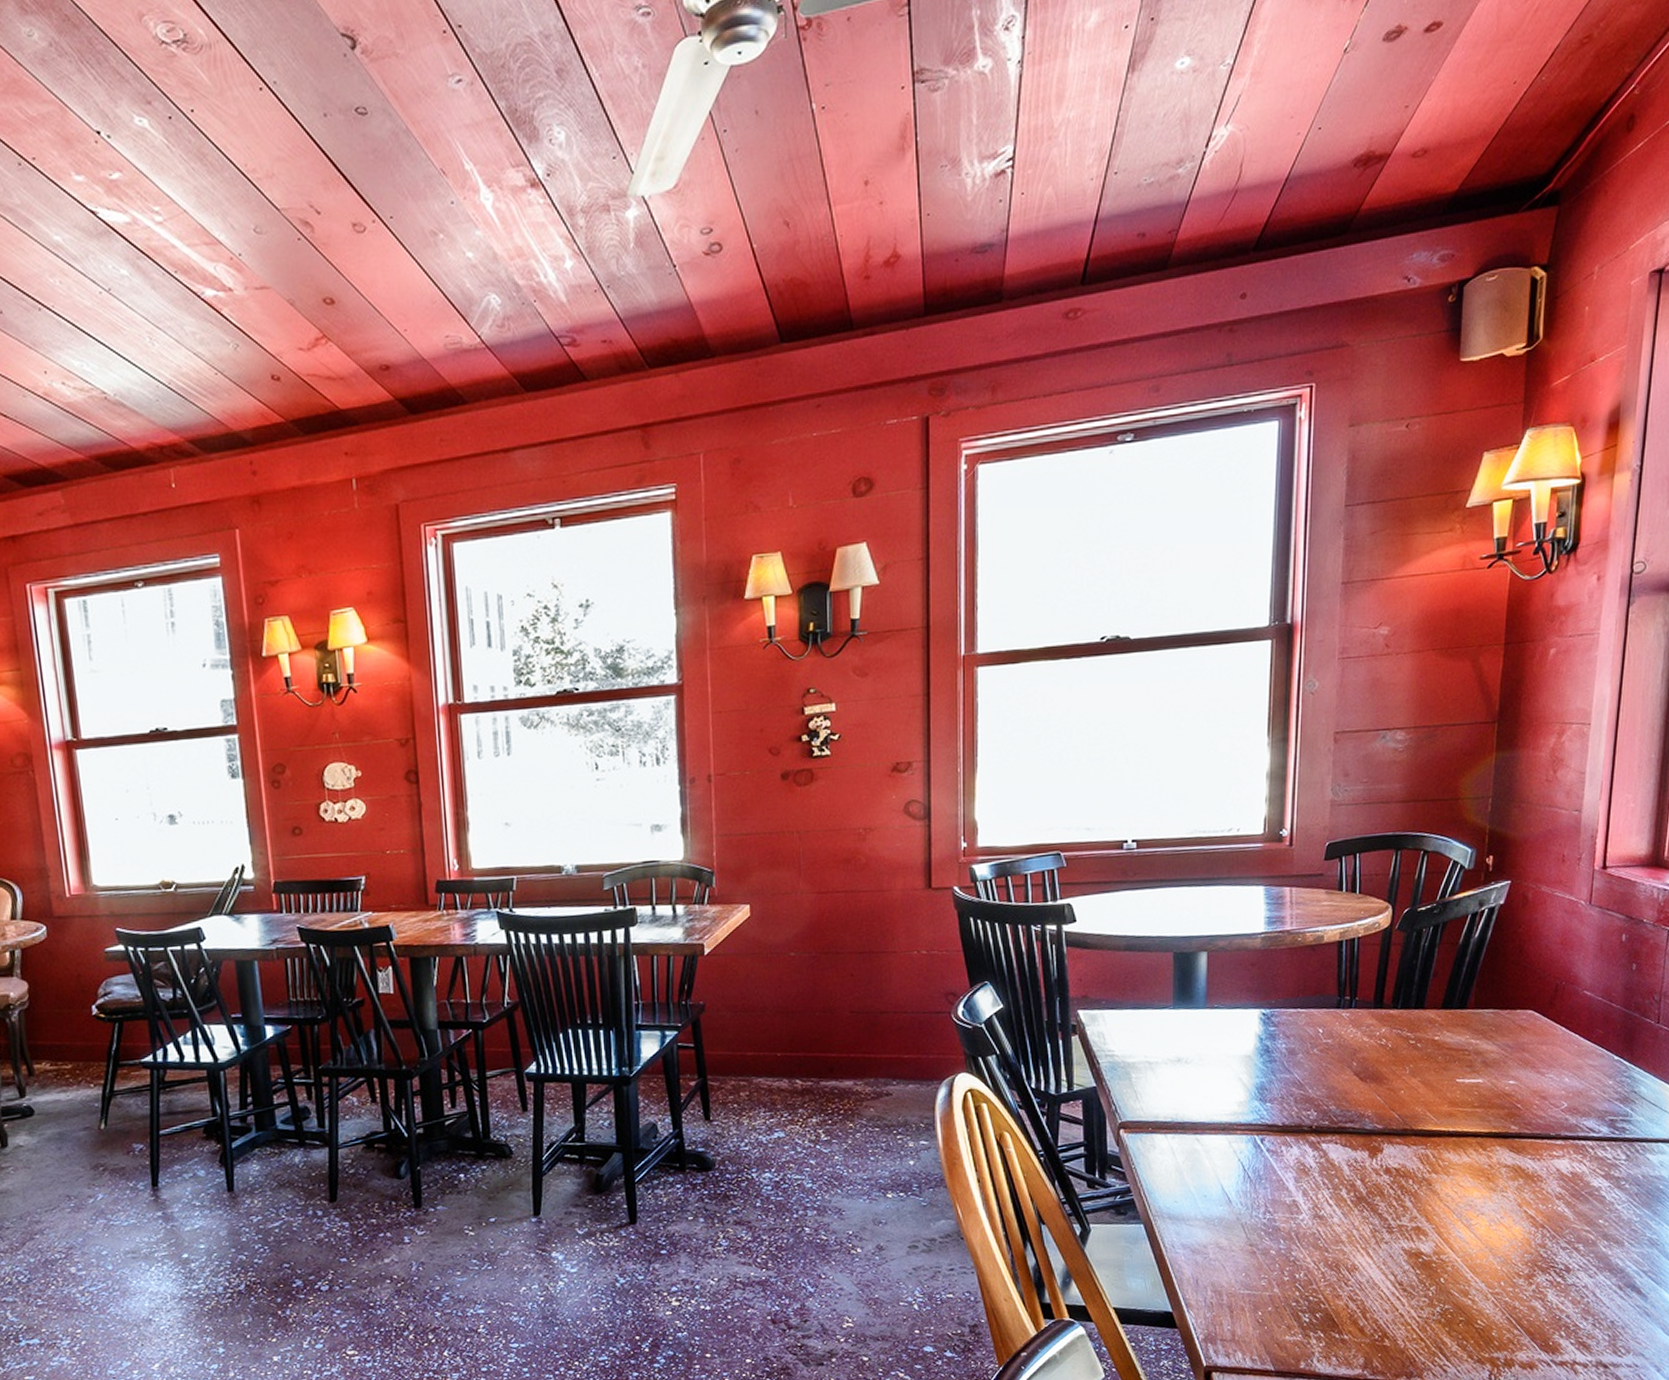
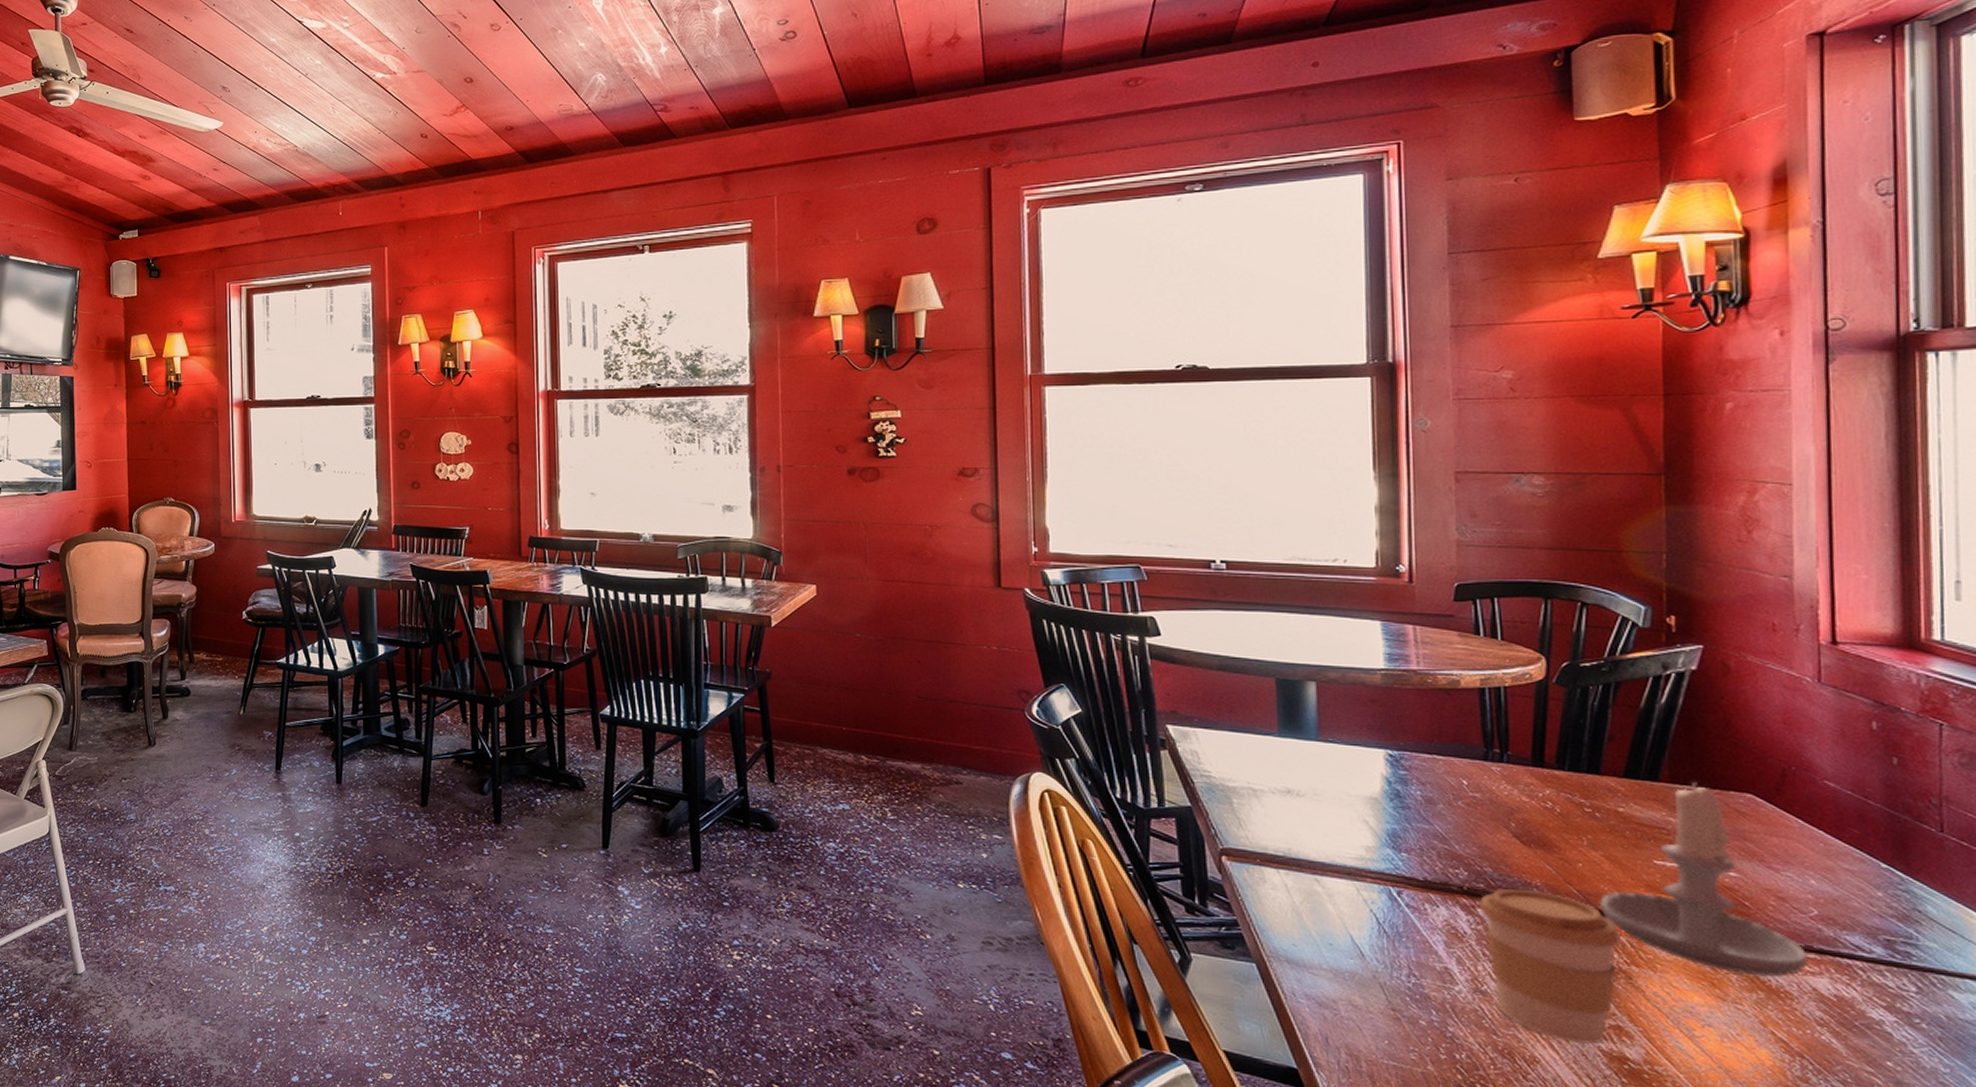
coffee cup: none [1323,1119,1427,1248] -> present [1478,888,1622,1045]
candle: none [1413,1006,1557,1167] -> present [1598,782,1809,978]

